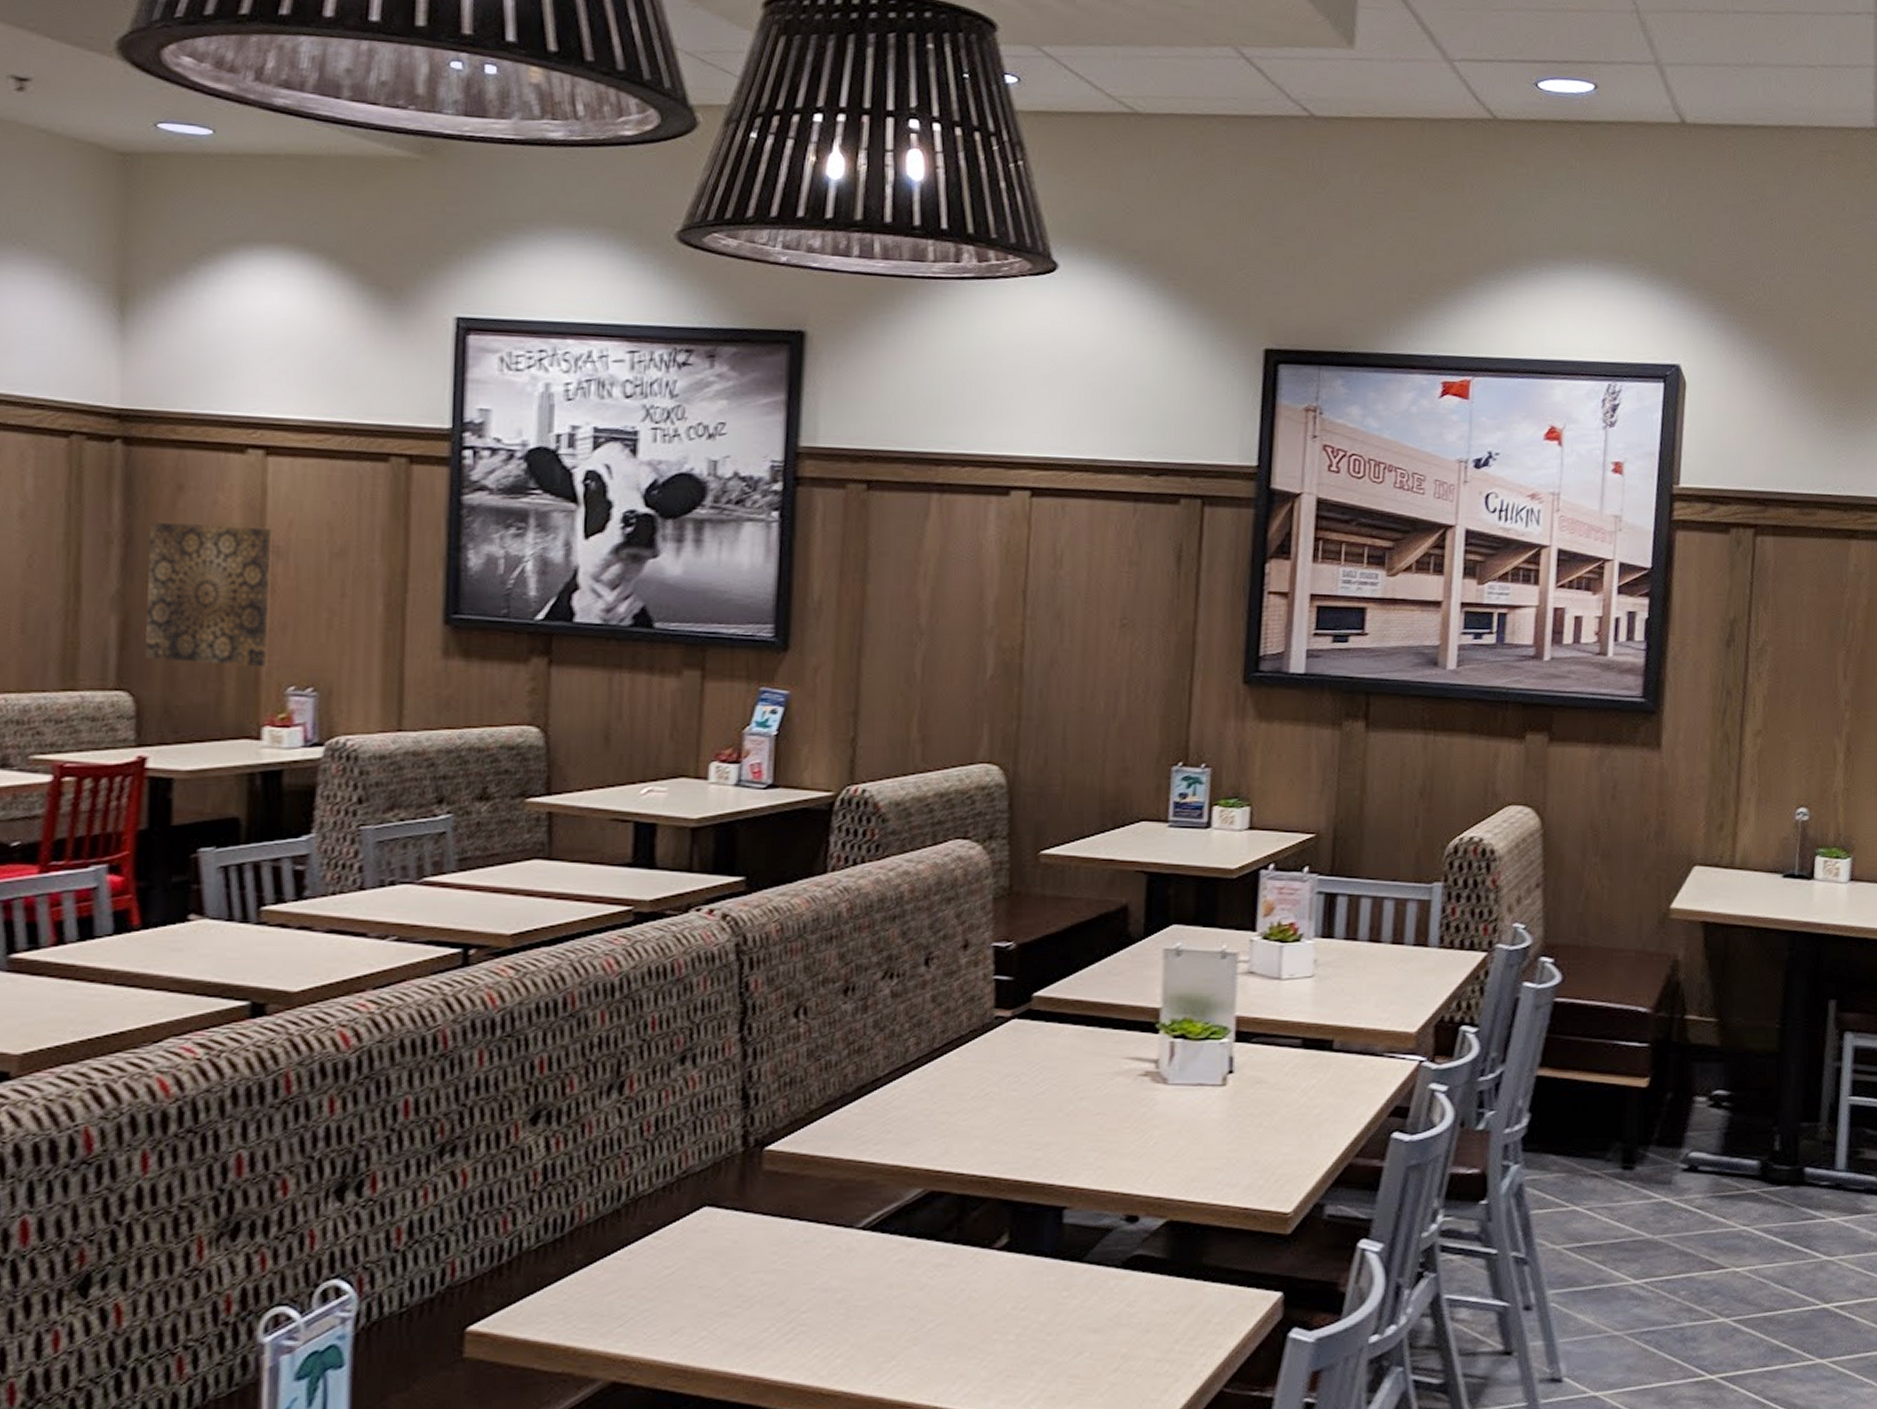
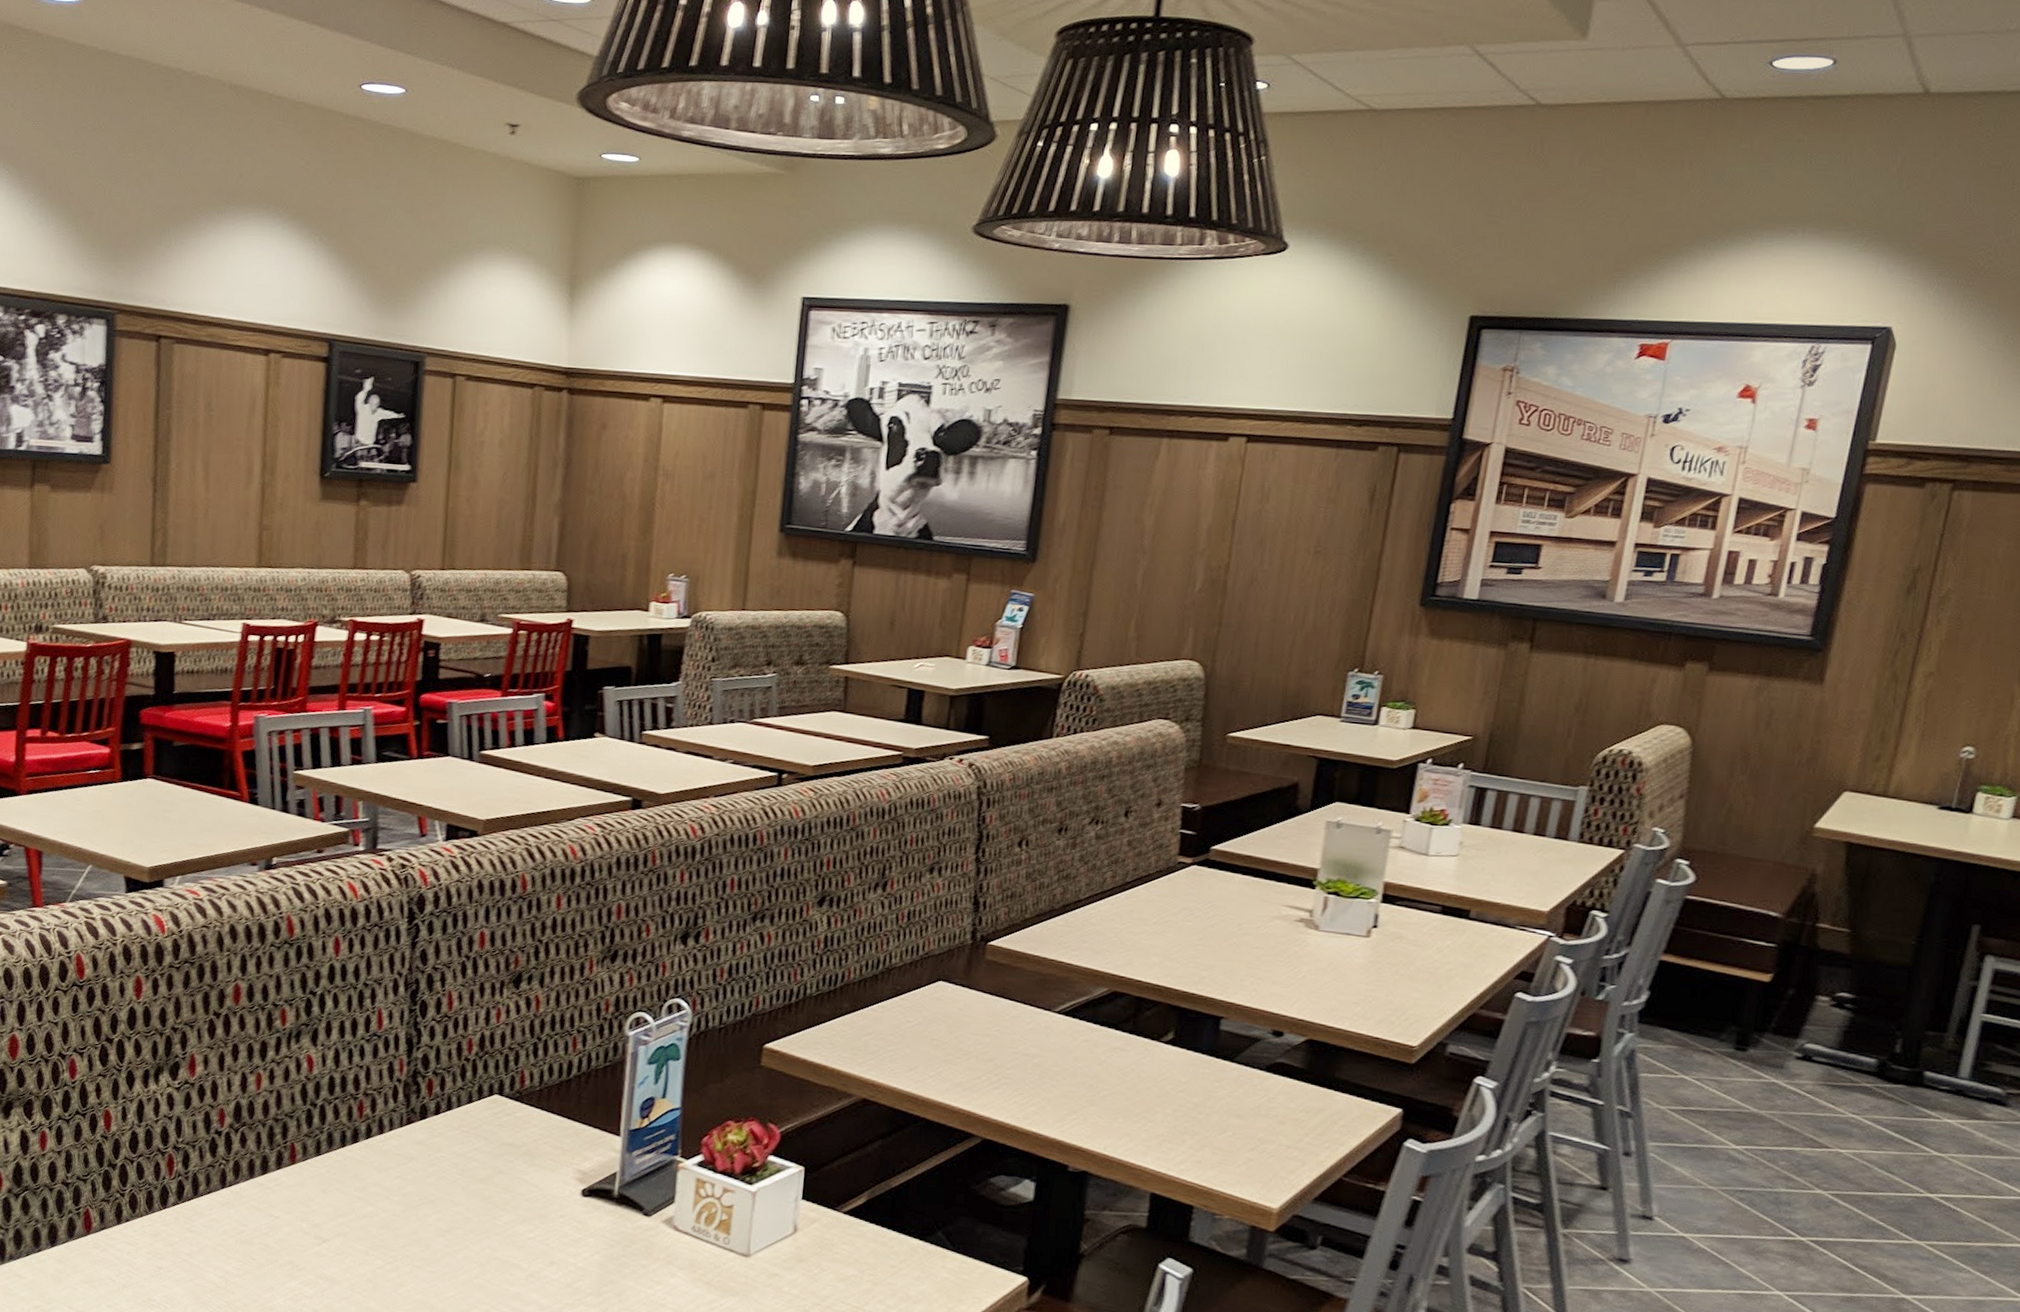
wall art: present [144,522,272,668] -> none [575,451,664,559]

